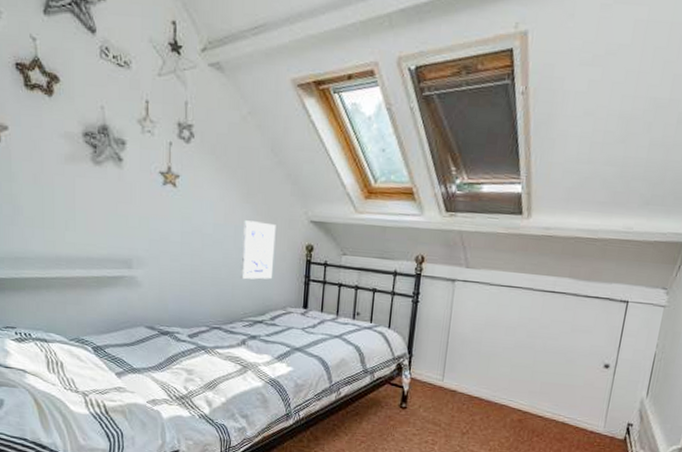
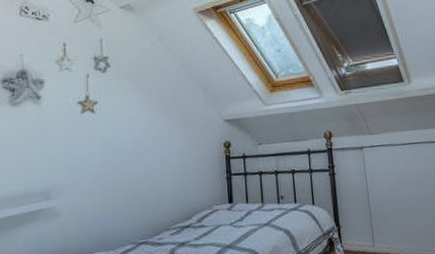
wall art: present [240,220,276,280] -> none [162,129,195,188]

